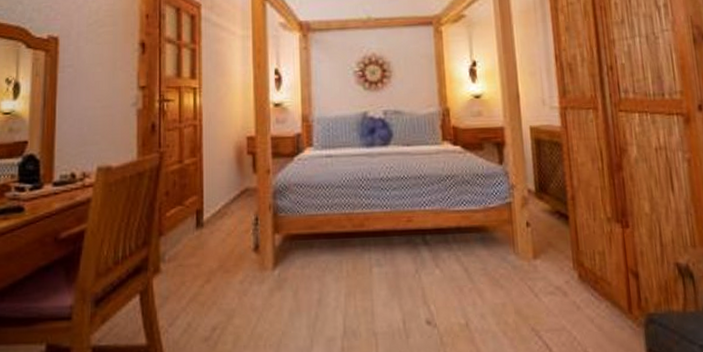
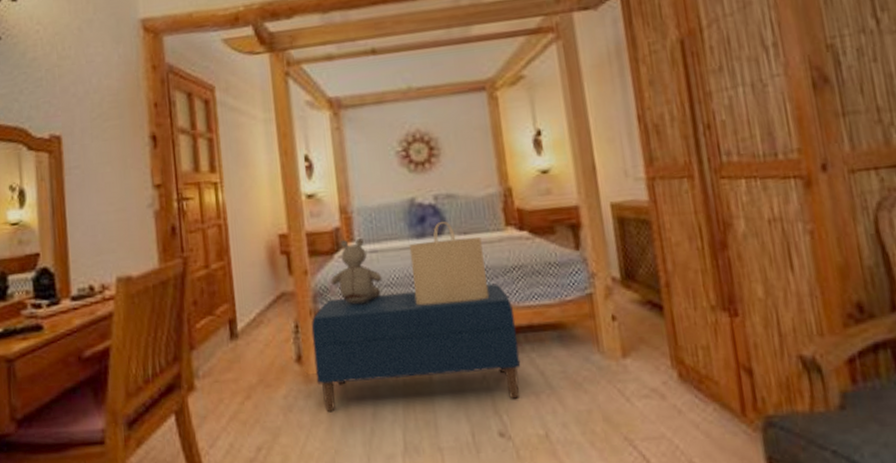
bench: none [269,190,449,298] -> present [311,283,521,413]
stuffed bear: none [289,144,335,202] -> present [330,238,383,305]
tote bag: none [359,134,424,206] -> present [409,222,488,306]

